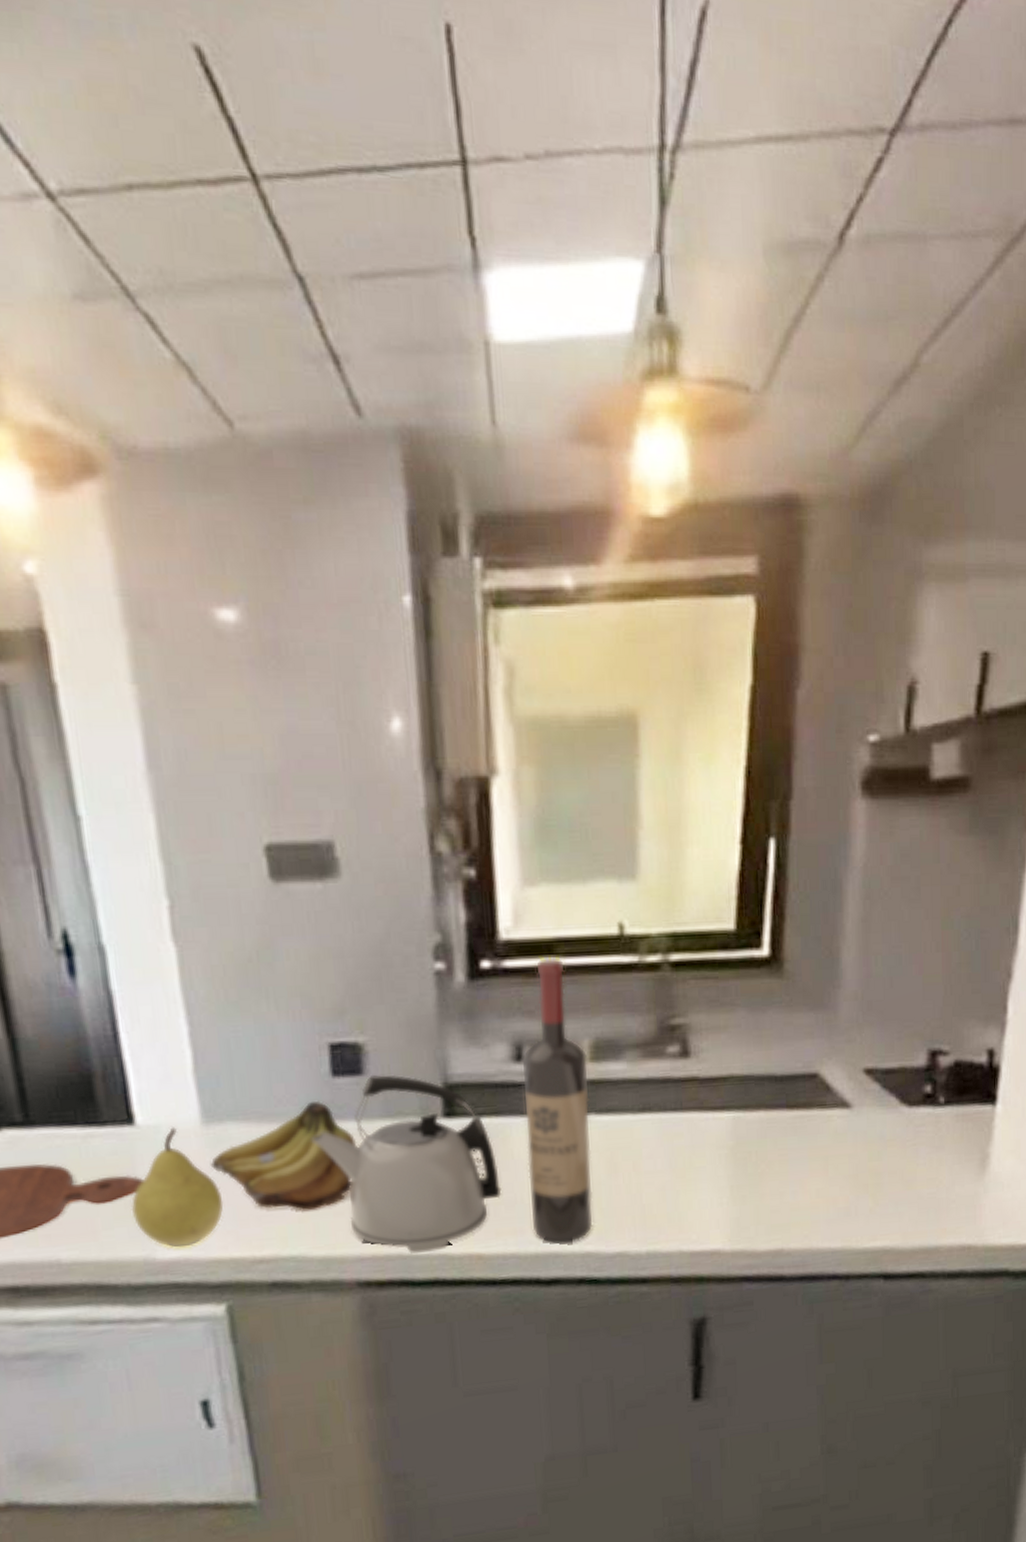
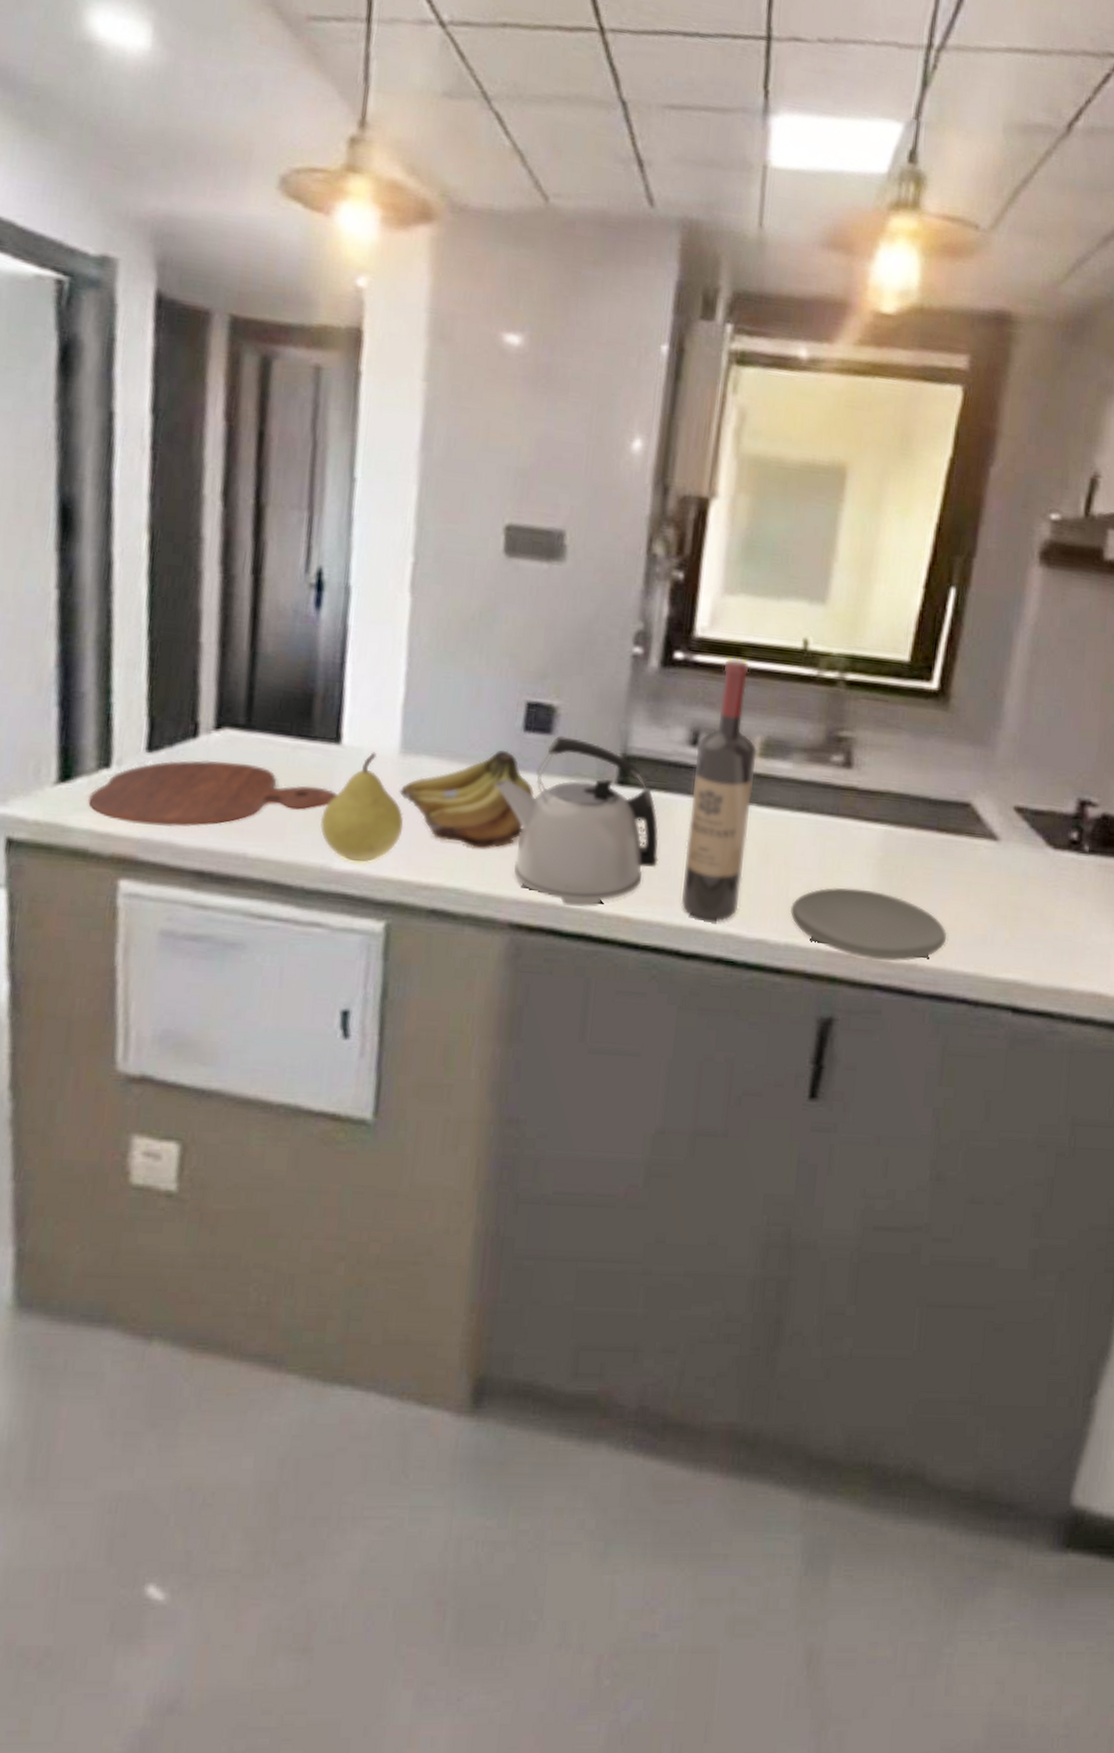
plate: none [646,1181,810,1253] -> present [789,887,947,962]

